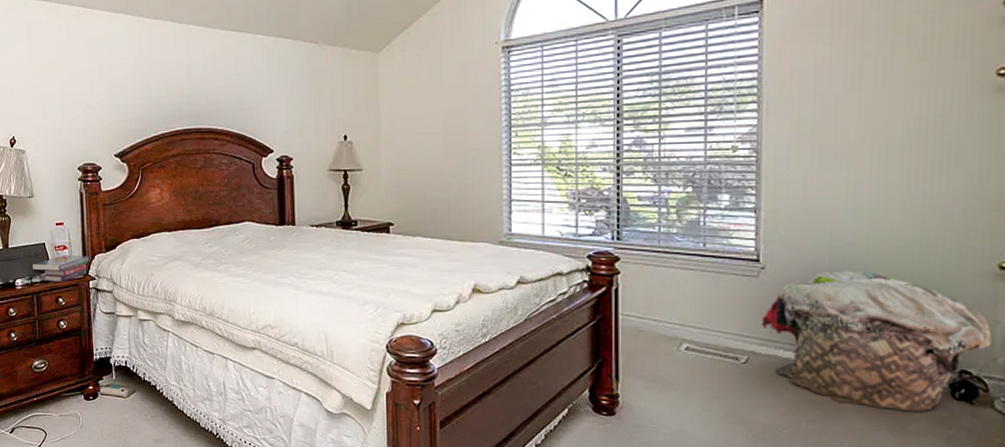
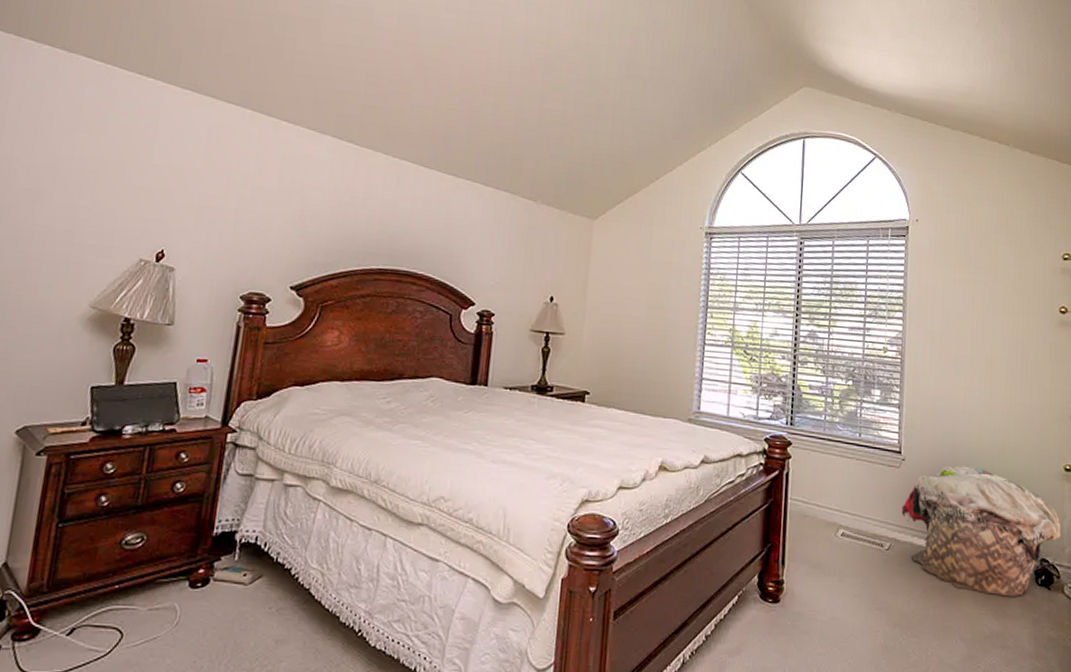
books: present [33,254,89,282] -> none [152,398,233,433]

